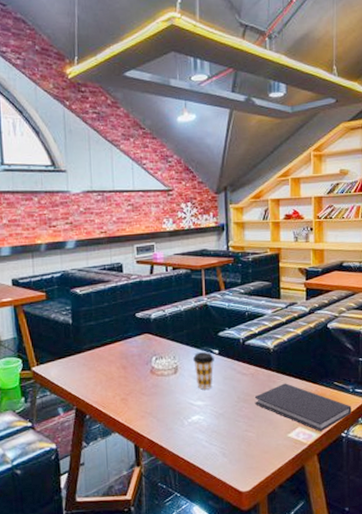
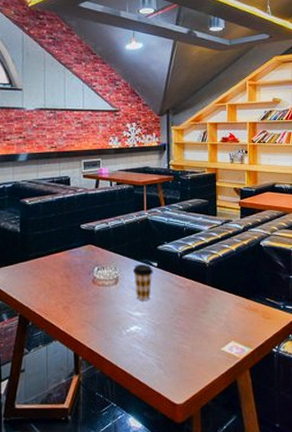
diary: present [254,383,352,432] -> none [190,297,283,347]

